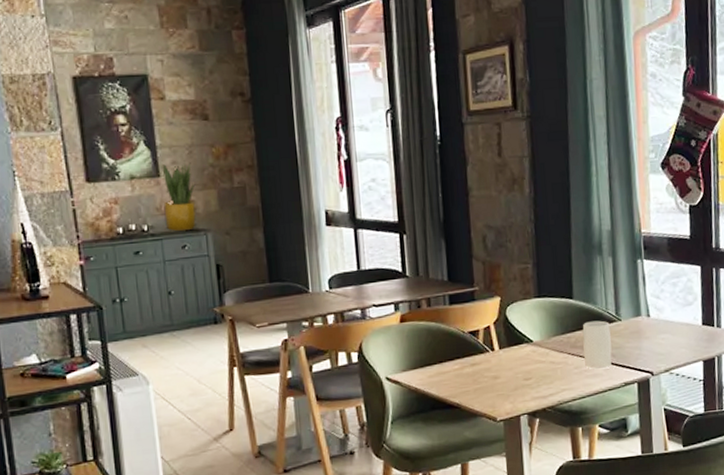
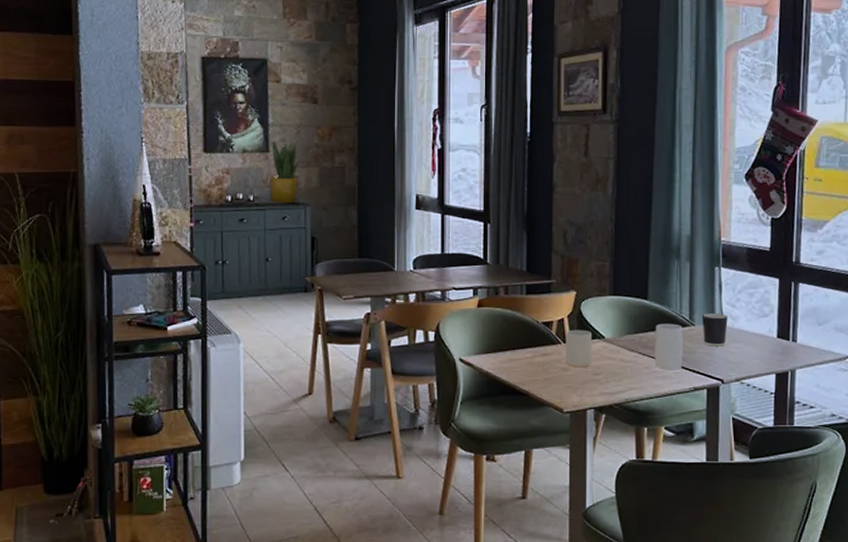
cup: none [492,335,522,375] -> present [565,329,592,368]
mug: none [628,306,654,340] -> present [703,313,728,346]

